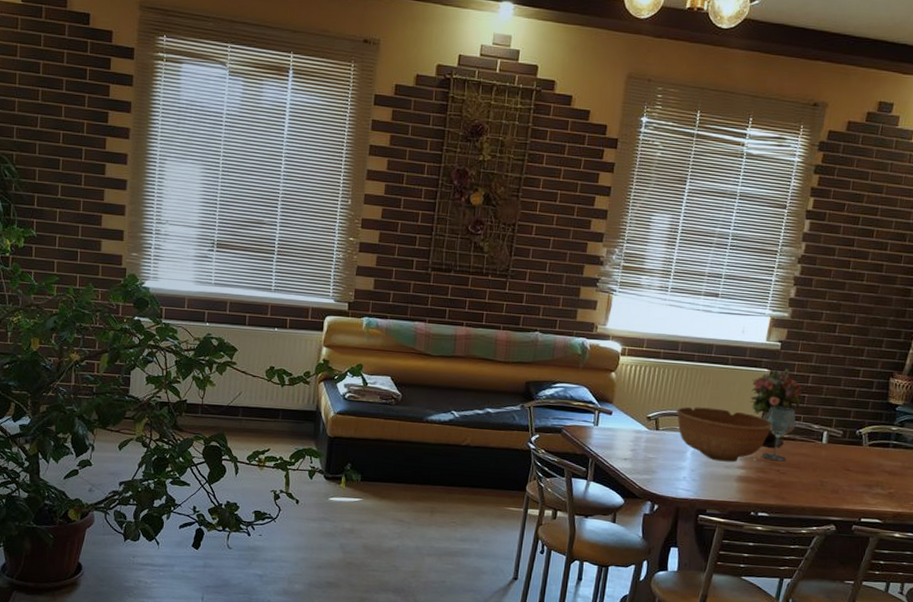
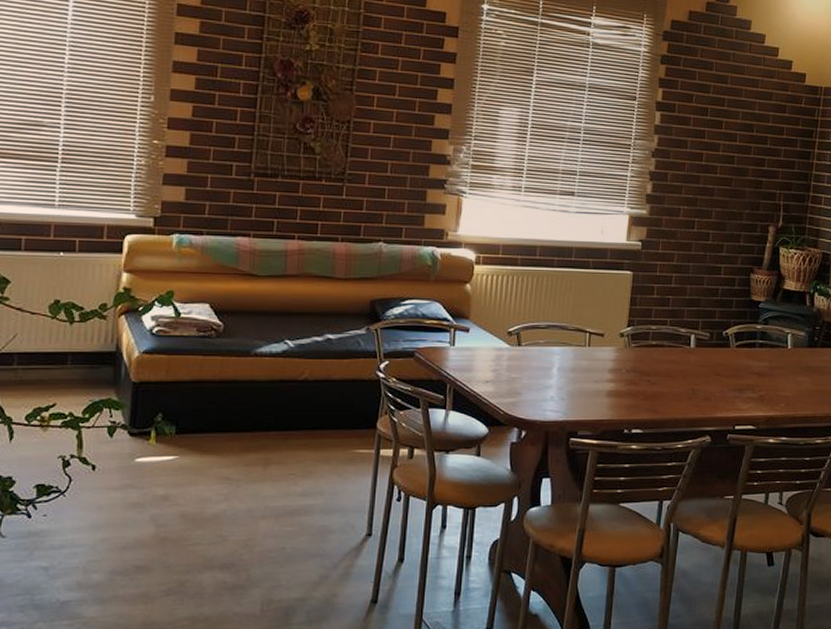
bowl: present [676,407,772,462] -> none [539,317,639,376]
bouquet: present [749,369,802,448] -> none [614,270,666,356]
wine glass: present [762,405,796,462] -> none [631,310,663,371]

